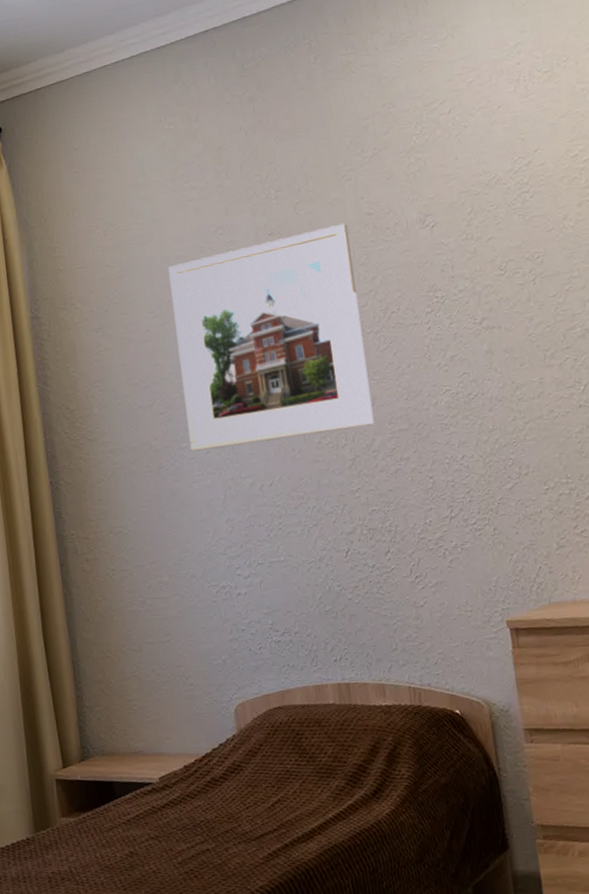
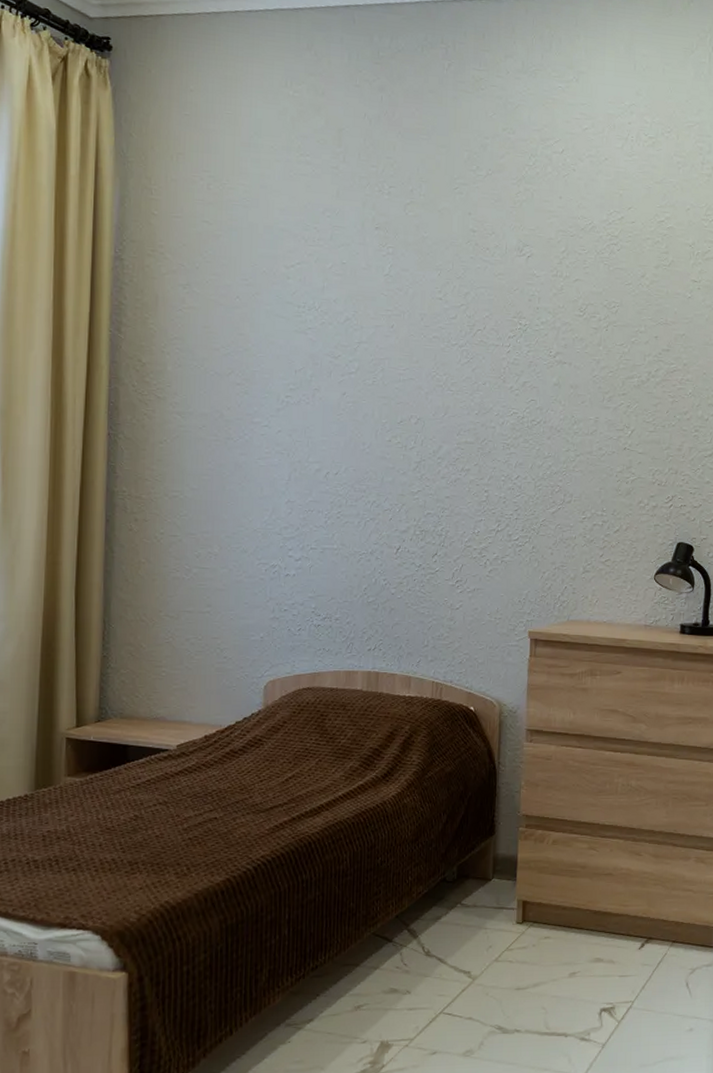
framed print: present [168,223,374,452] -> none [263,234,452,433]

